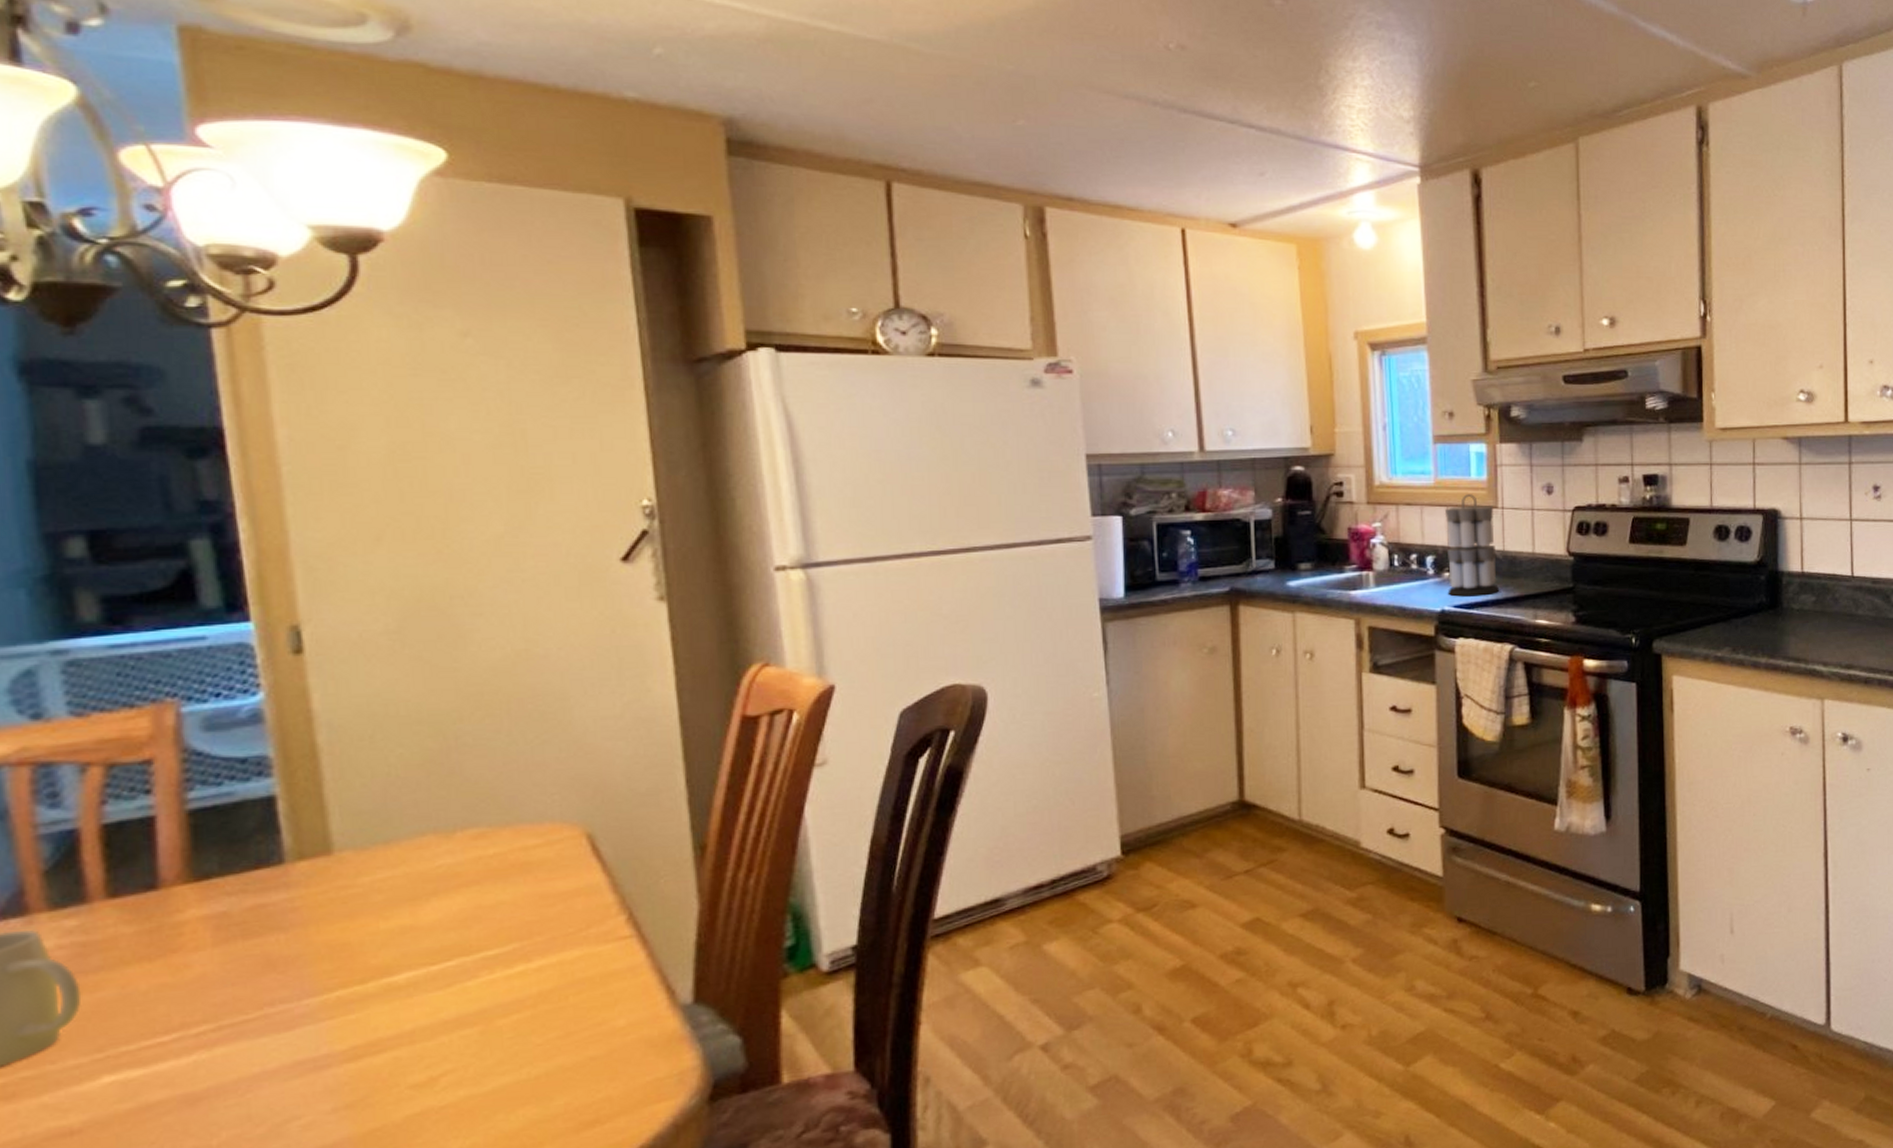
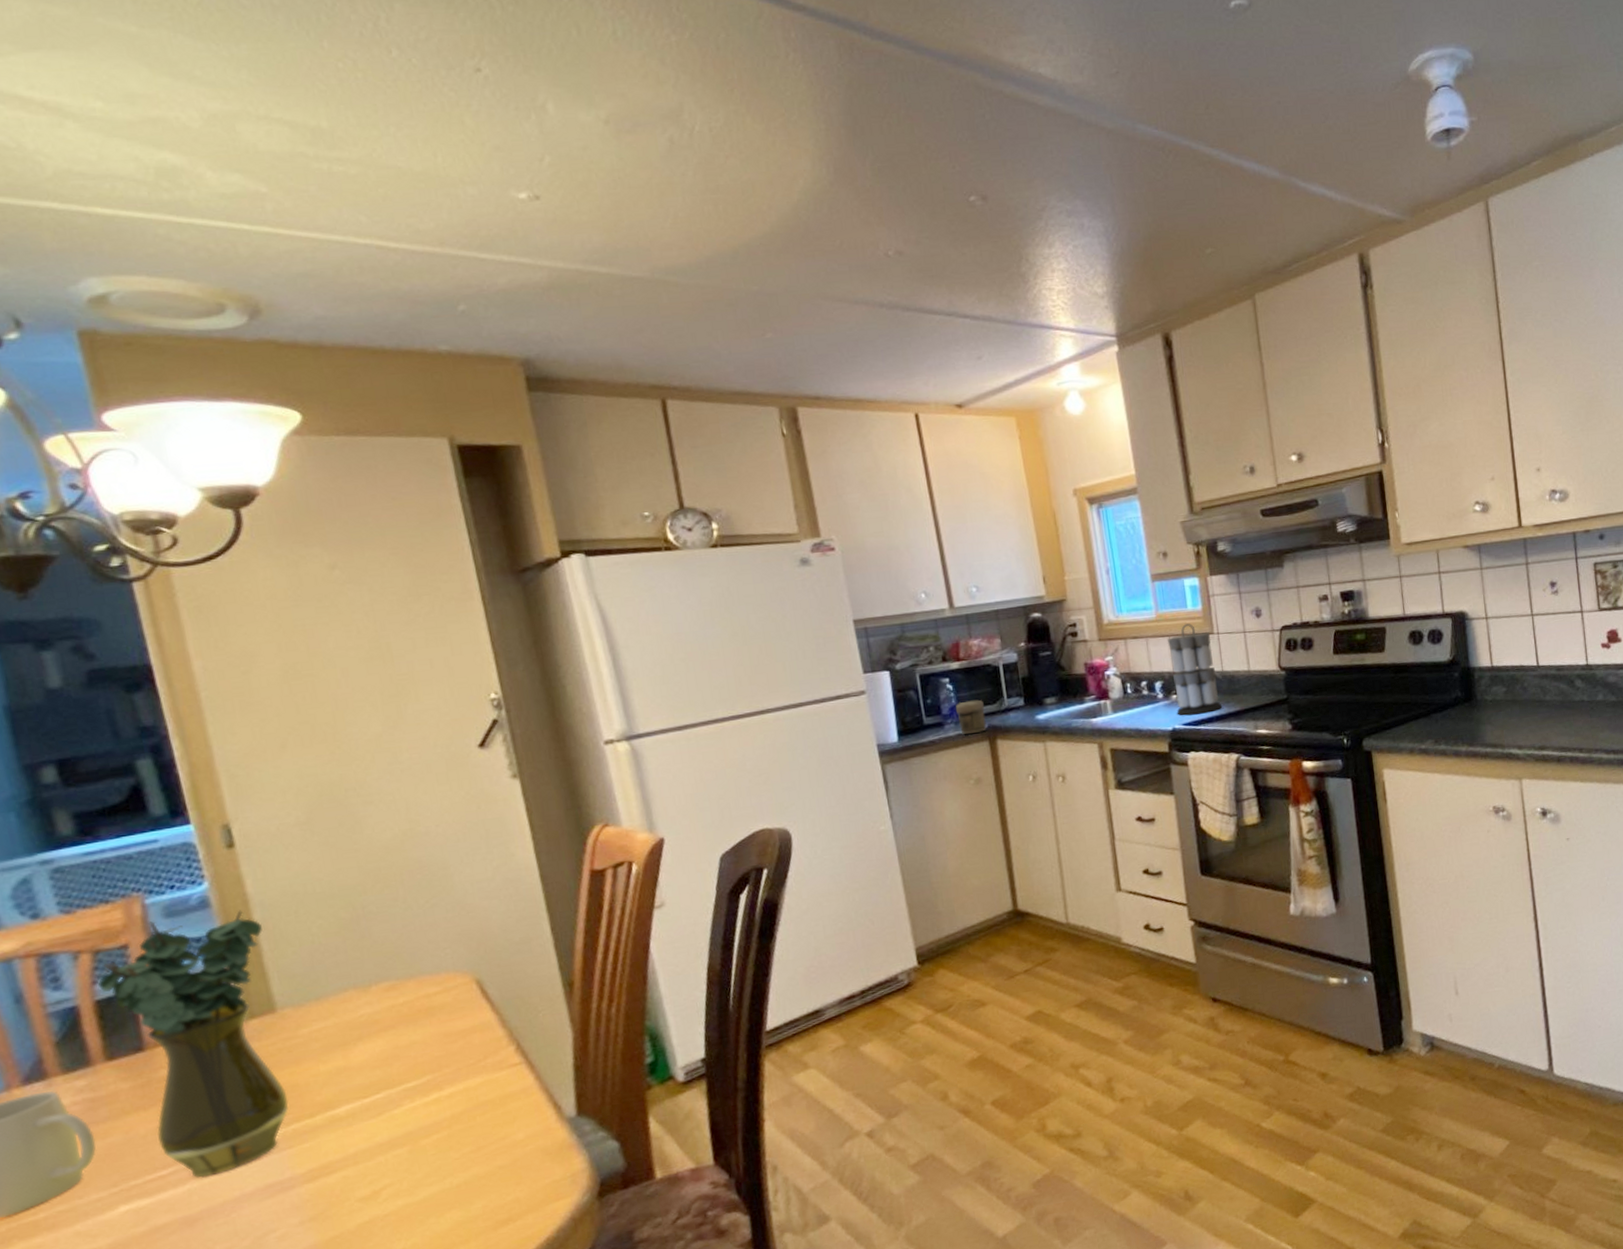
vase: none [109,729,335,1048] -> present [98,910,289,1178]
jar: none [1195,558,1229,597] -> present [956,699,987,735]

